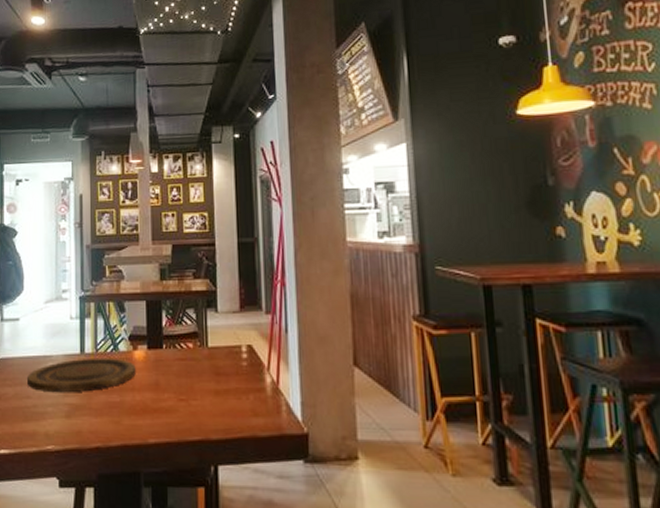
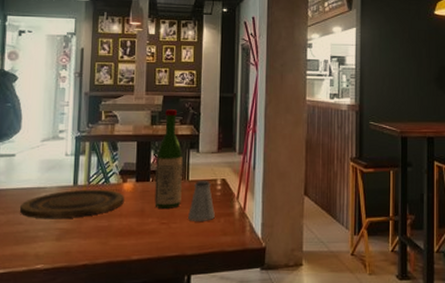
wine bottle: none [168,261,201,382] -> present [154,109,183,208]
saltshaker: none [210,346,242,398] -> present [188,180,215,221]

